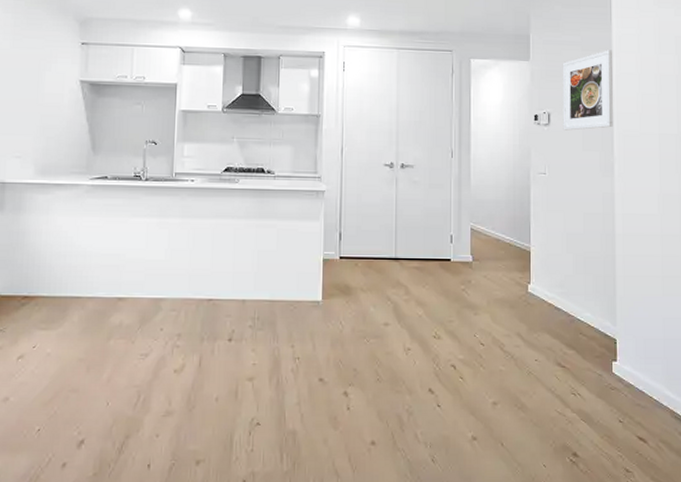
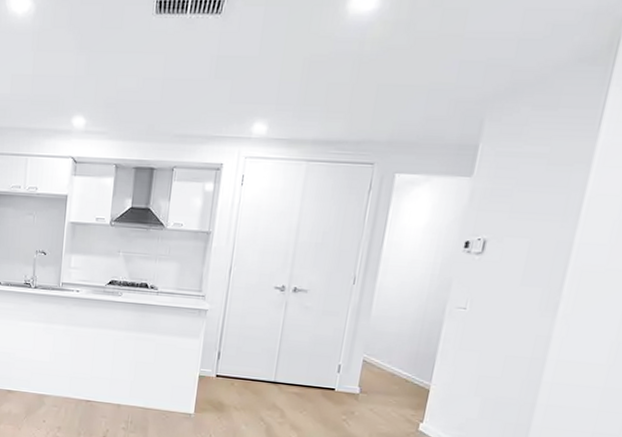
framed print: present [562,50,613,131] -> none [499,164,591,262]

